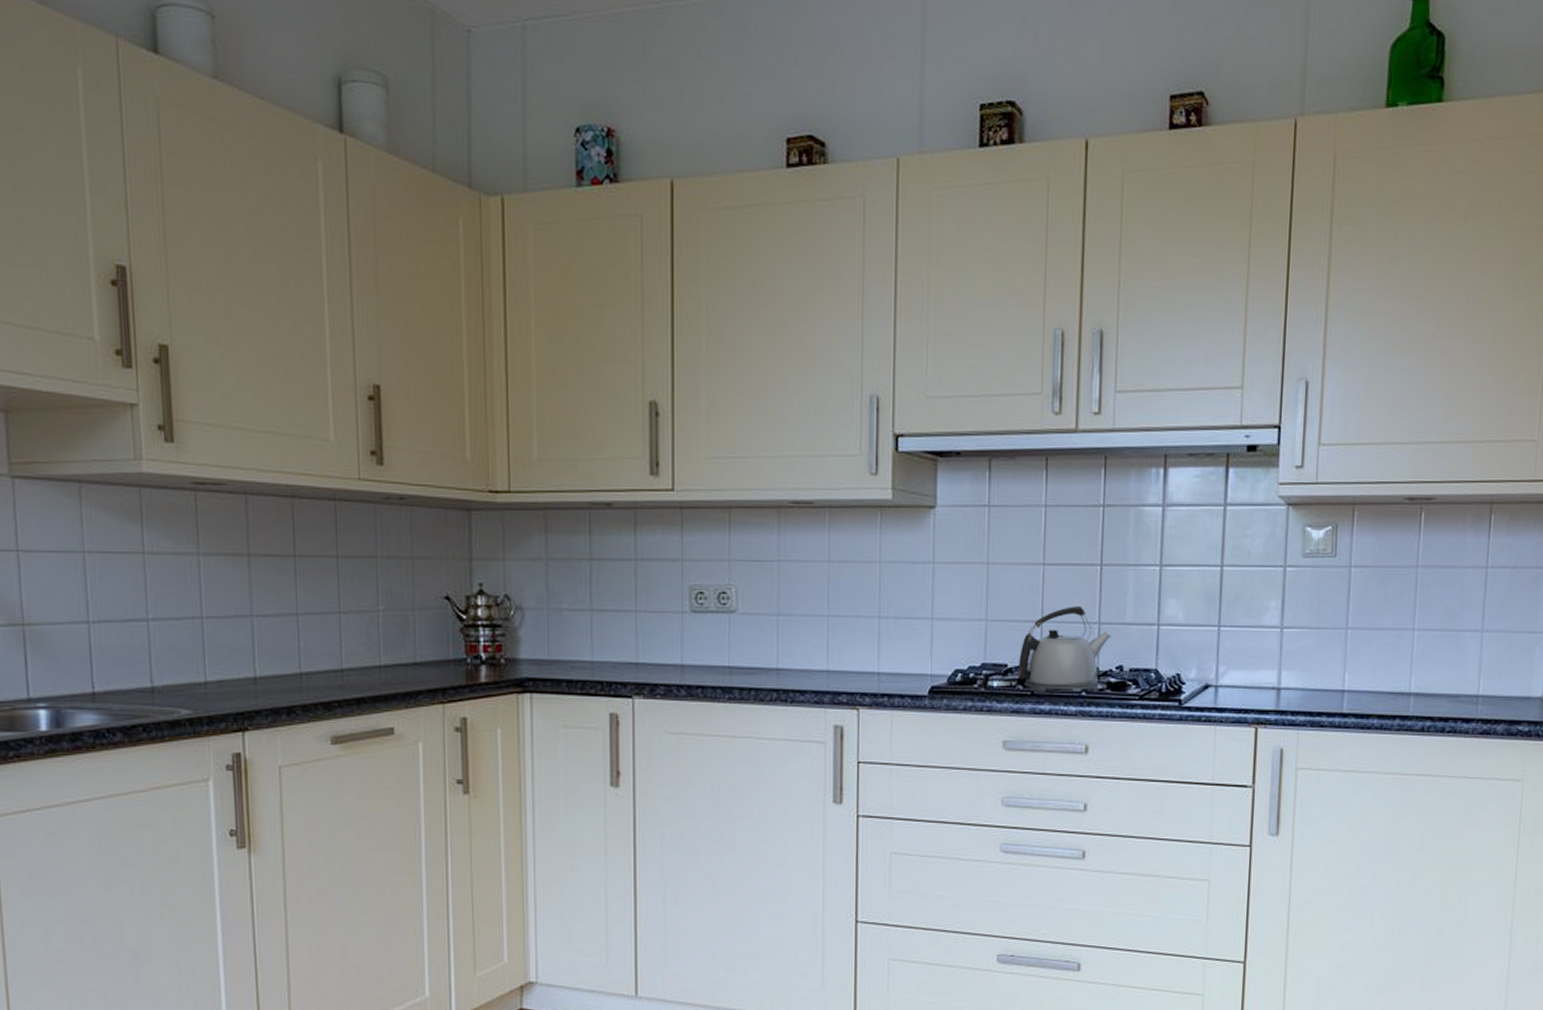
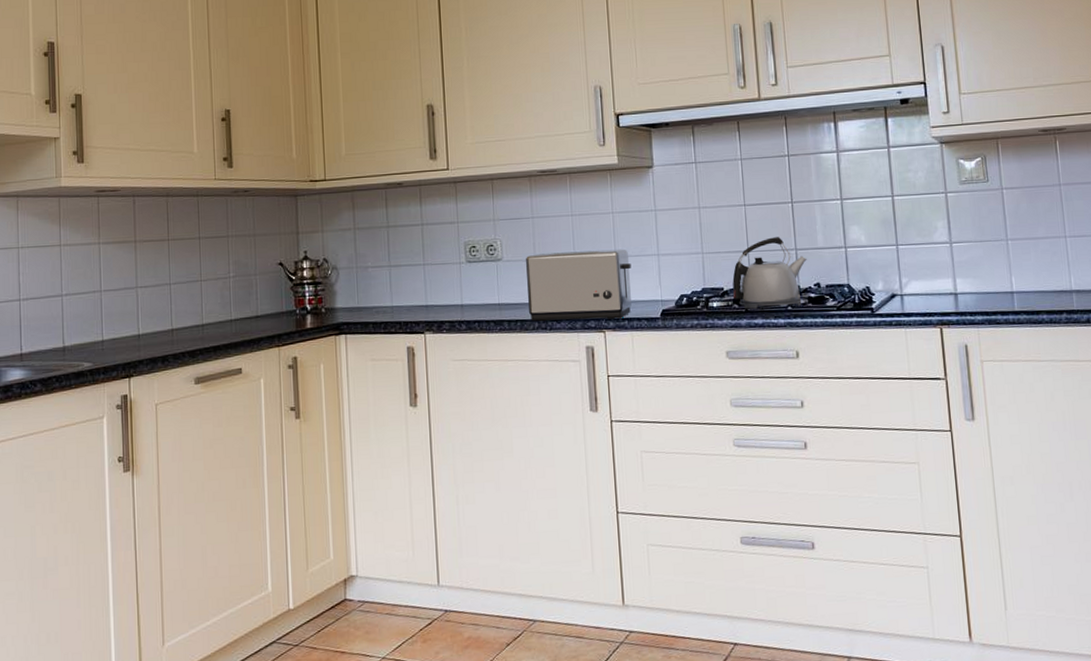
toaster: none [765,607,898,695] -> present [525,249,632,322]

